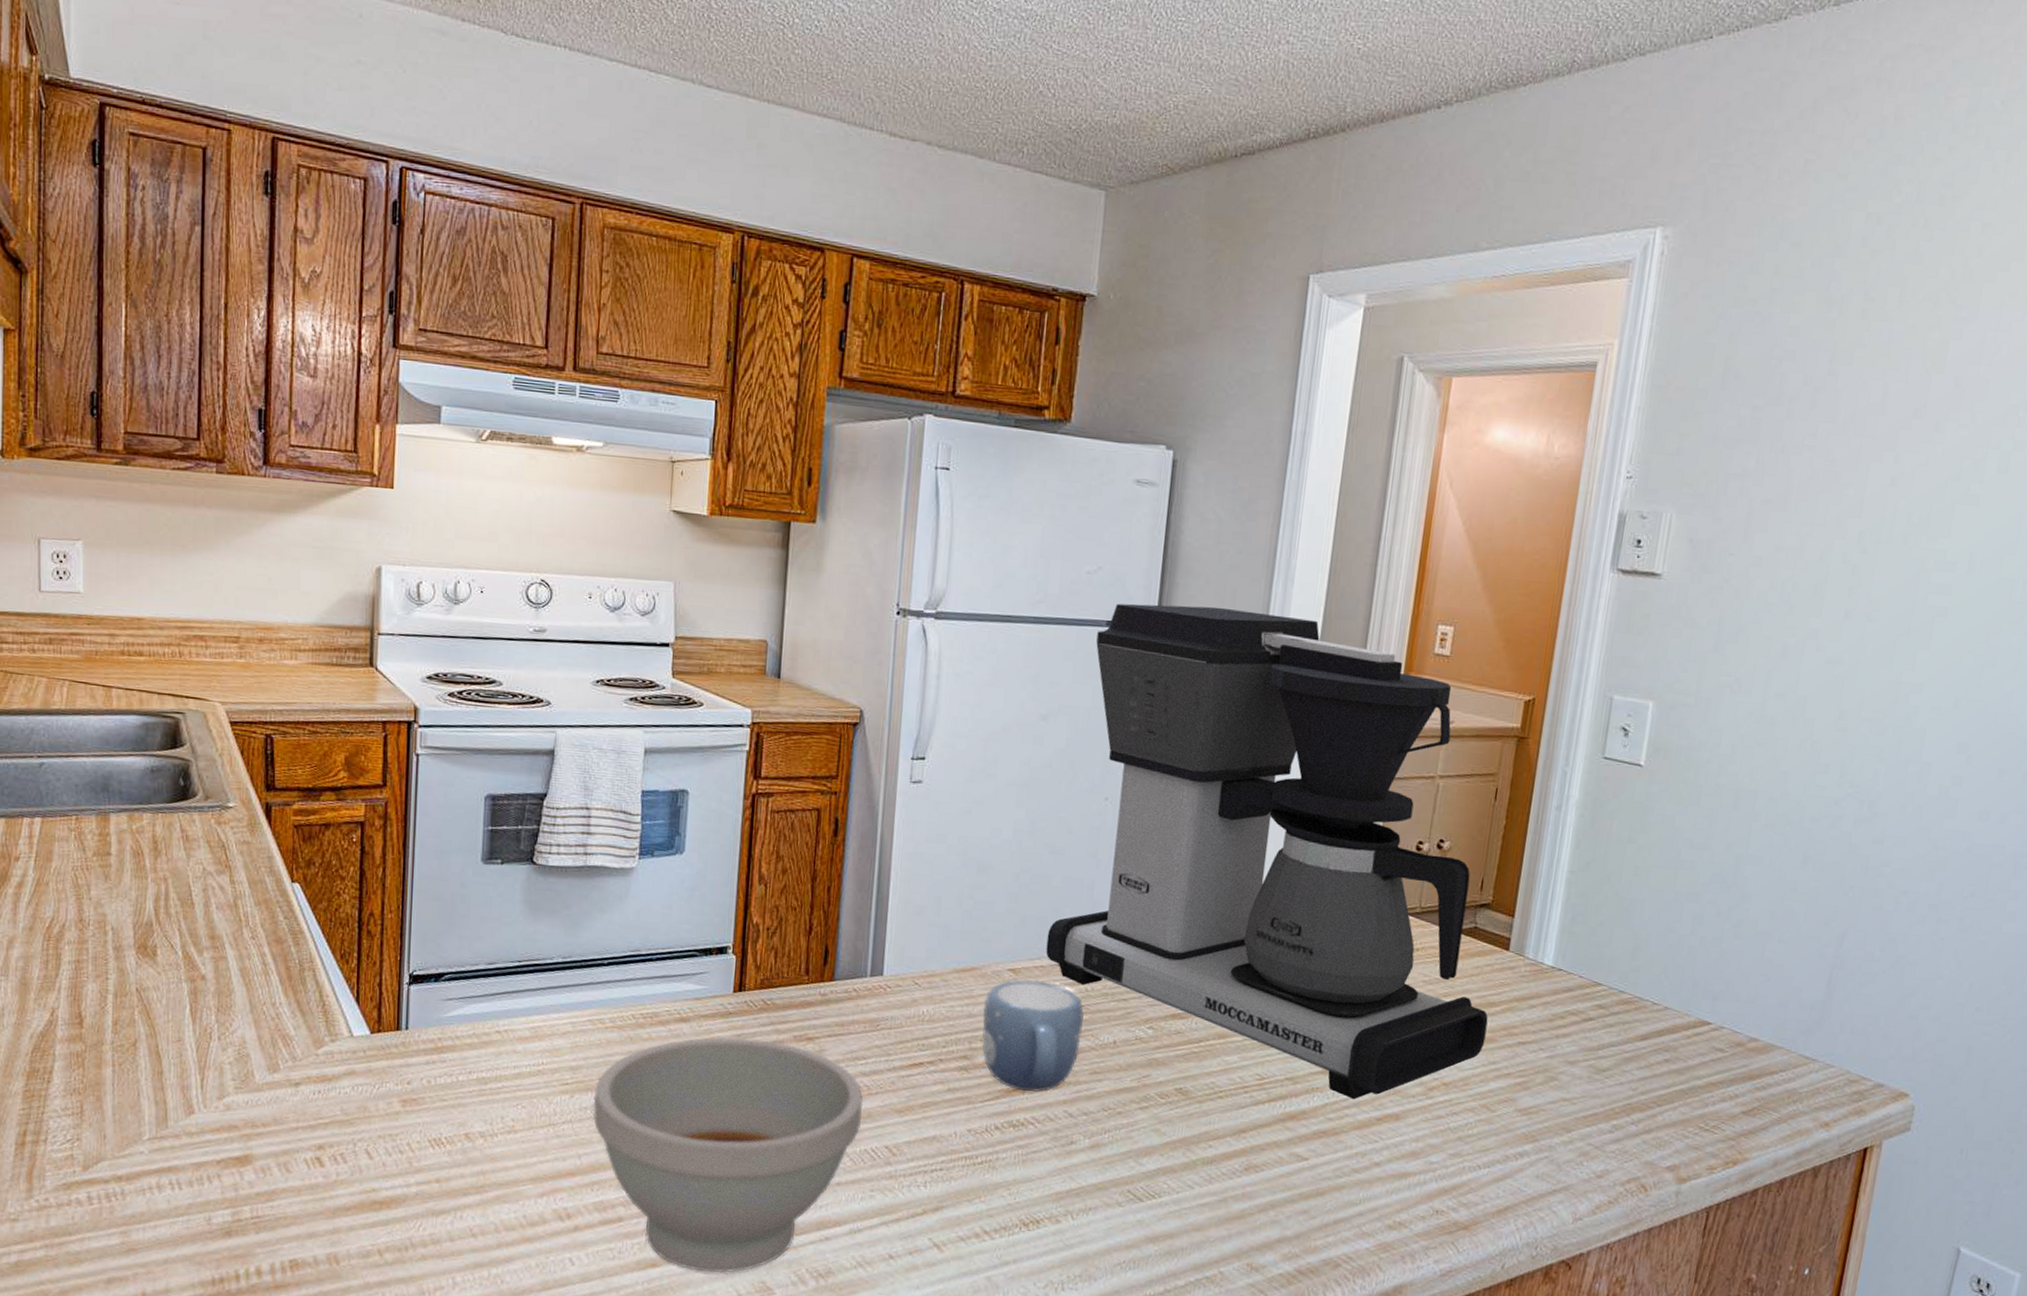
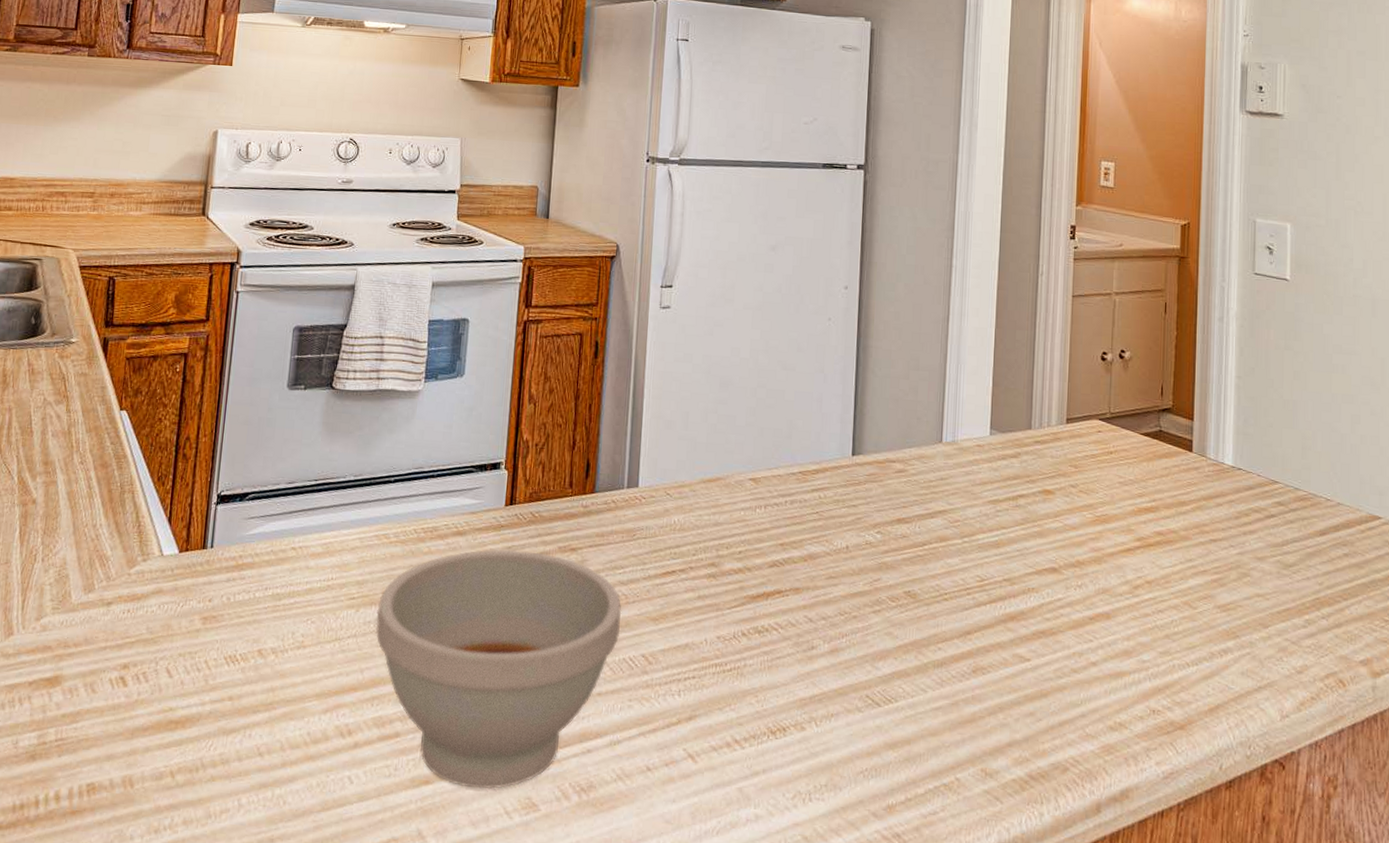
mug: present [981,979,1084,1093] -> none [727,488,818,598]
coffee maker: present [1046,603,1488,1100] -> none [782,148,1181,600]

